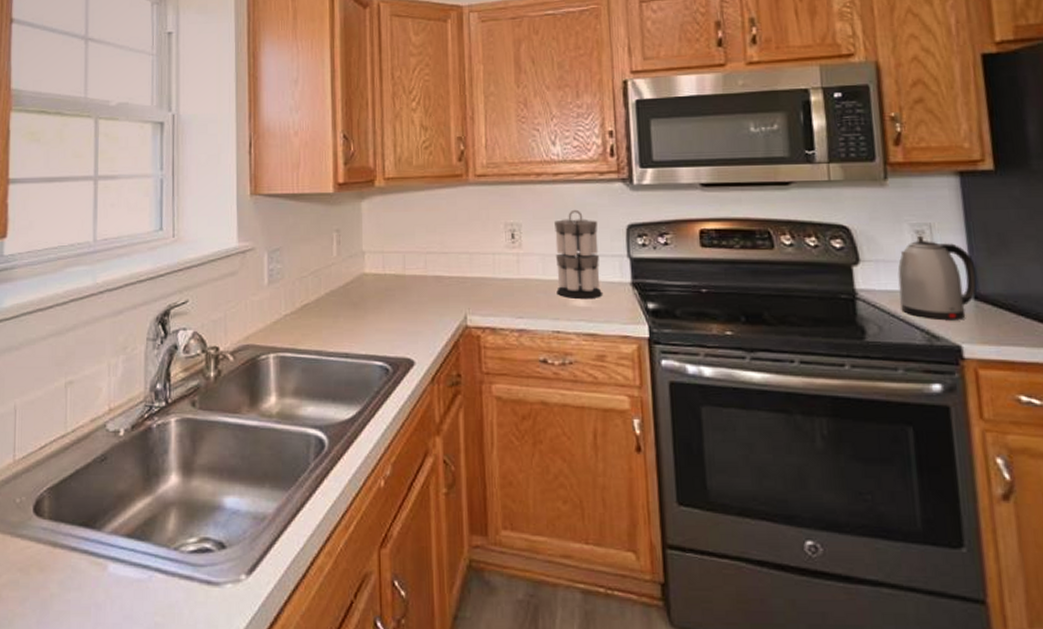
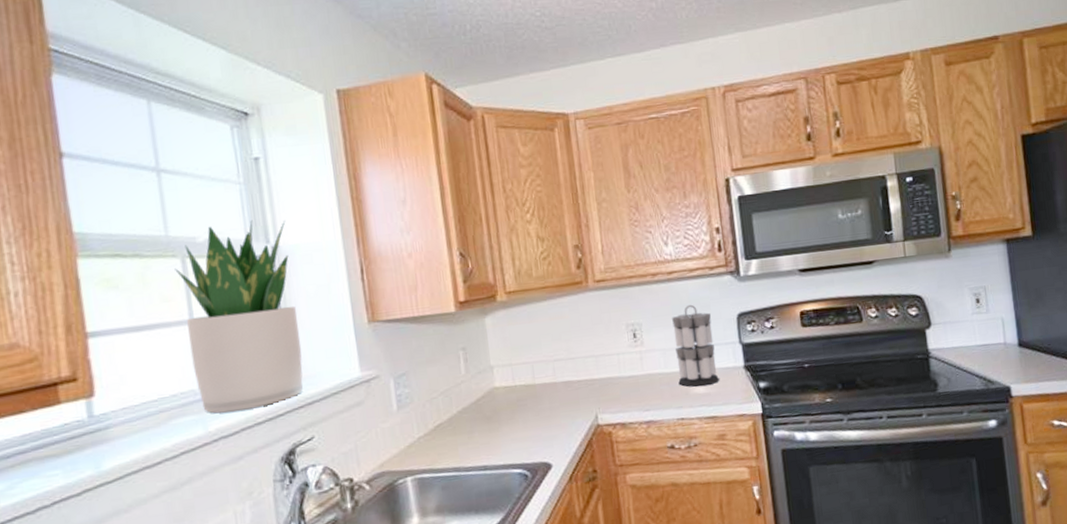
planter: none [88,89,188,267] -> present [175,220,303,414]
kettle: present [897,241,977,319] -> none [961,301,1021,367]

